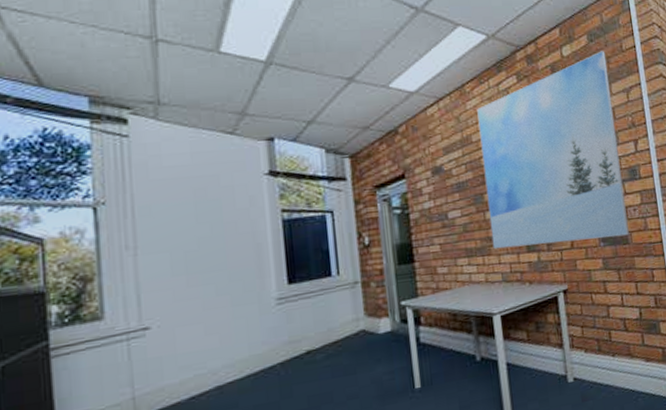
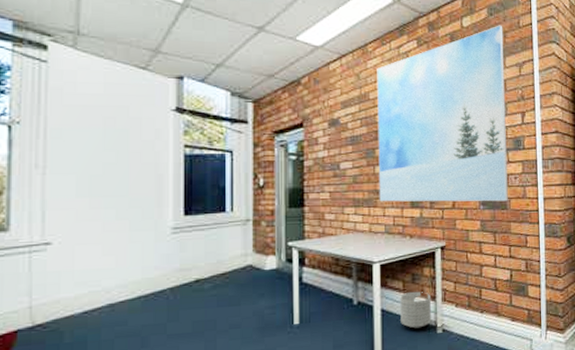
planter: none [525,340,561,381] -> present [400,291,431,329]

